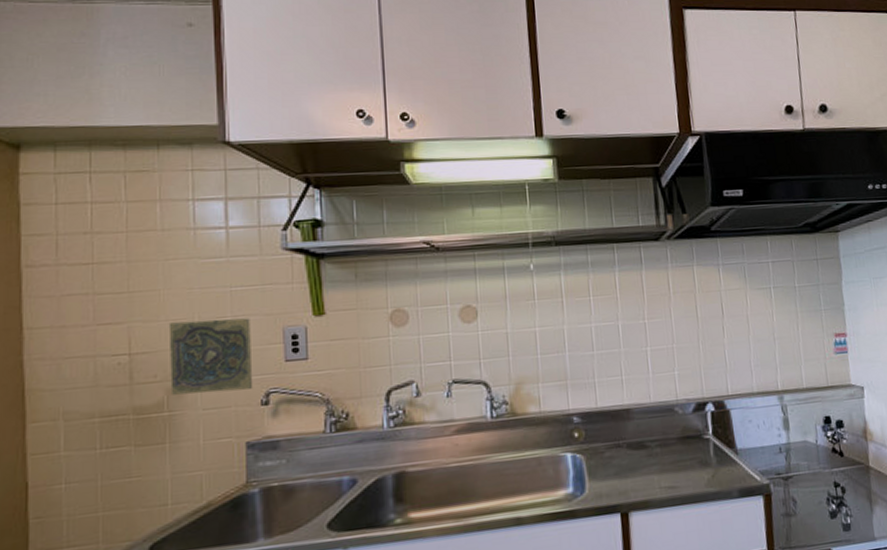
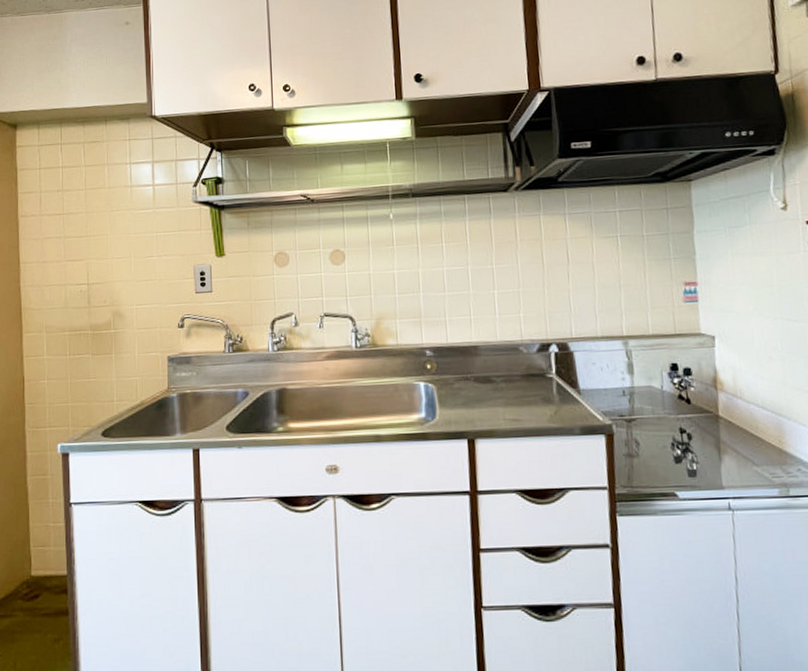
decorative tile: present [168,318,253,395] -> none [114,257,173,317]

